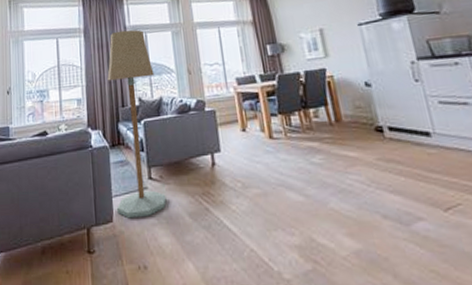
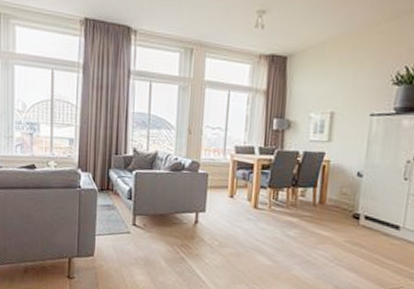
floor lamp: present [107,30,167,219] -> none [99,74,153,257]

